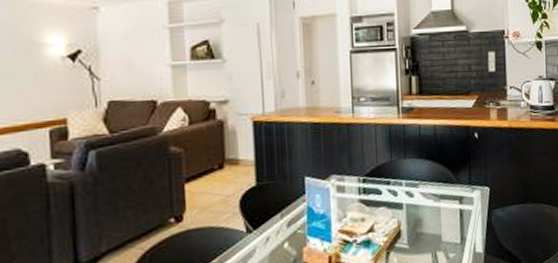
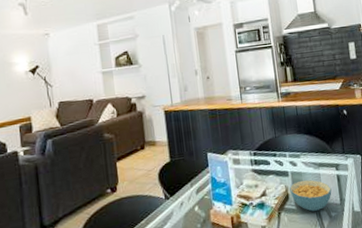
cereal bowl: none [403,214,452,252] -> present [290,180,332,212]

